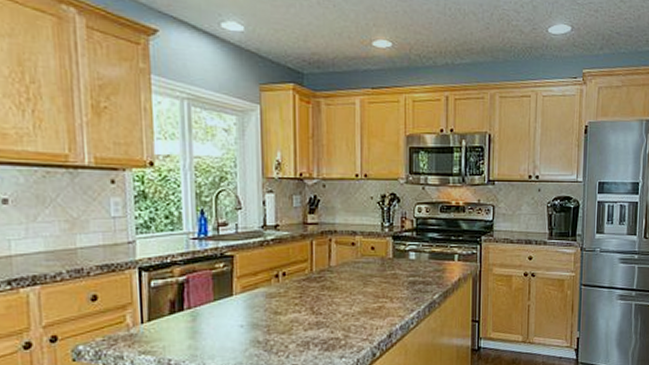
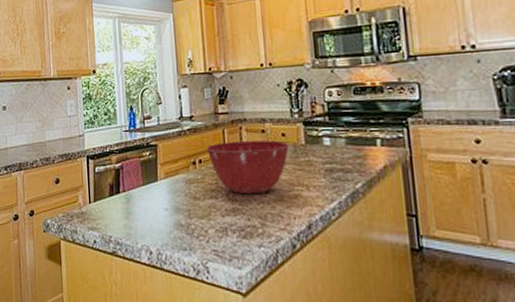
mixing bowl: none [291,252,377,308] -> present [206,140,289,195]

